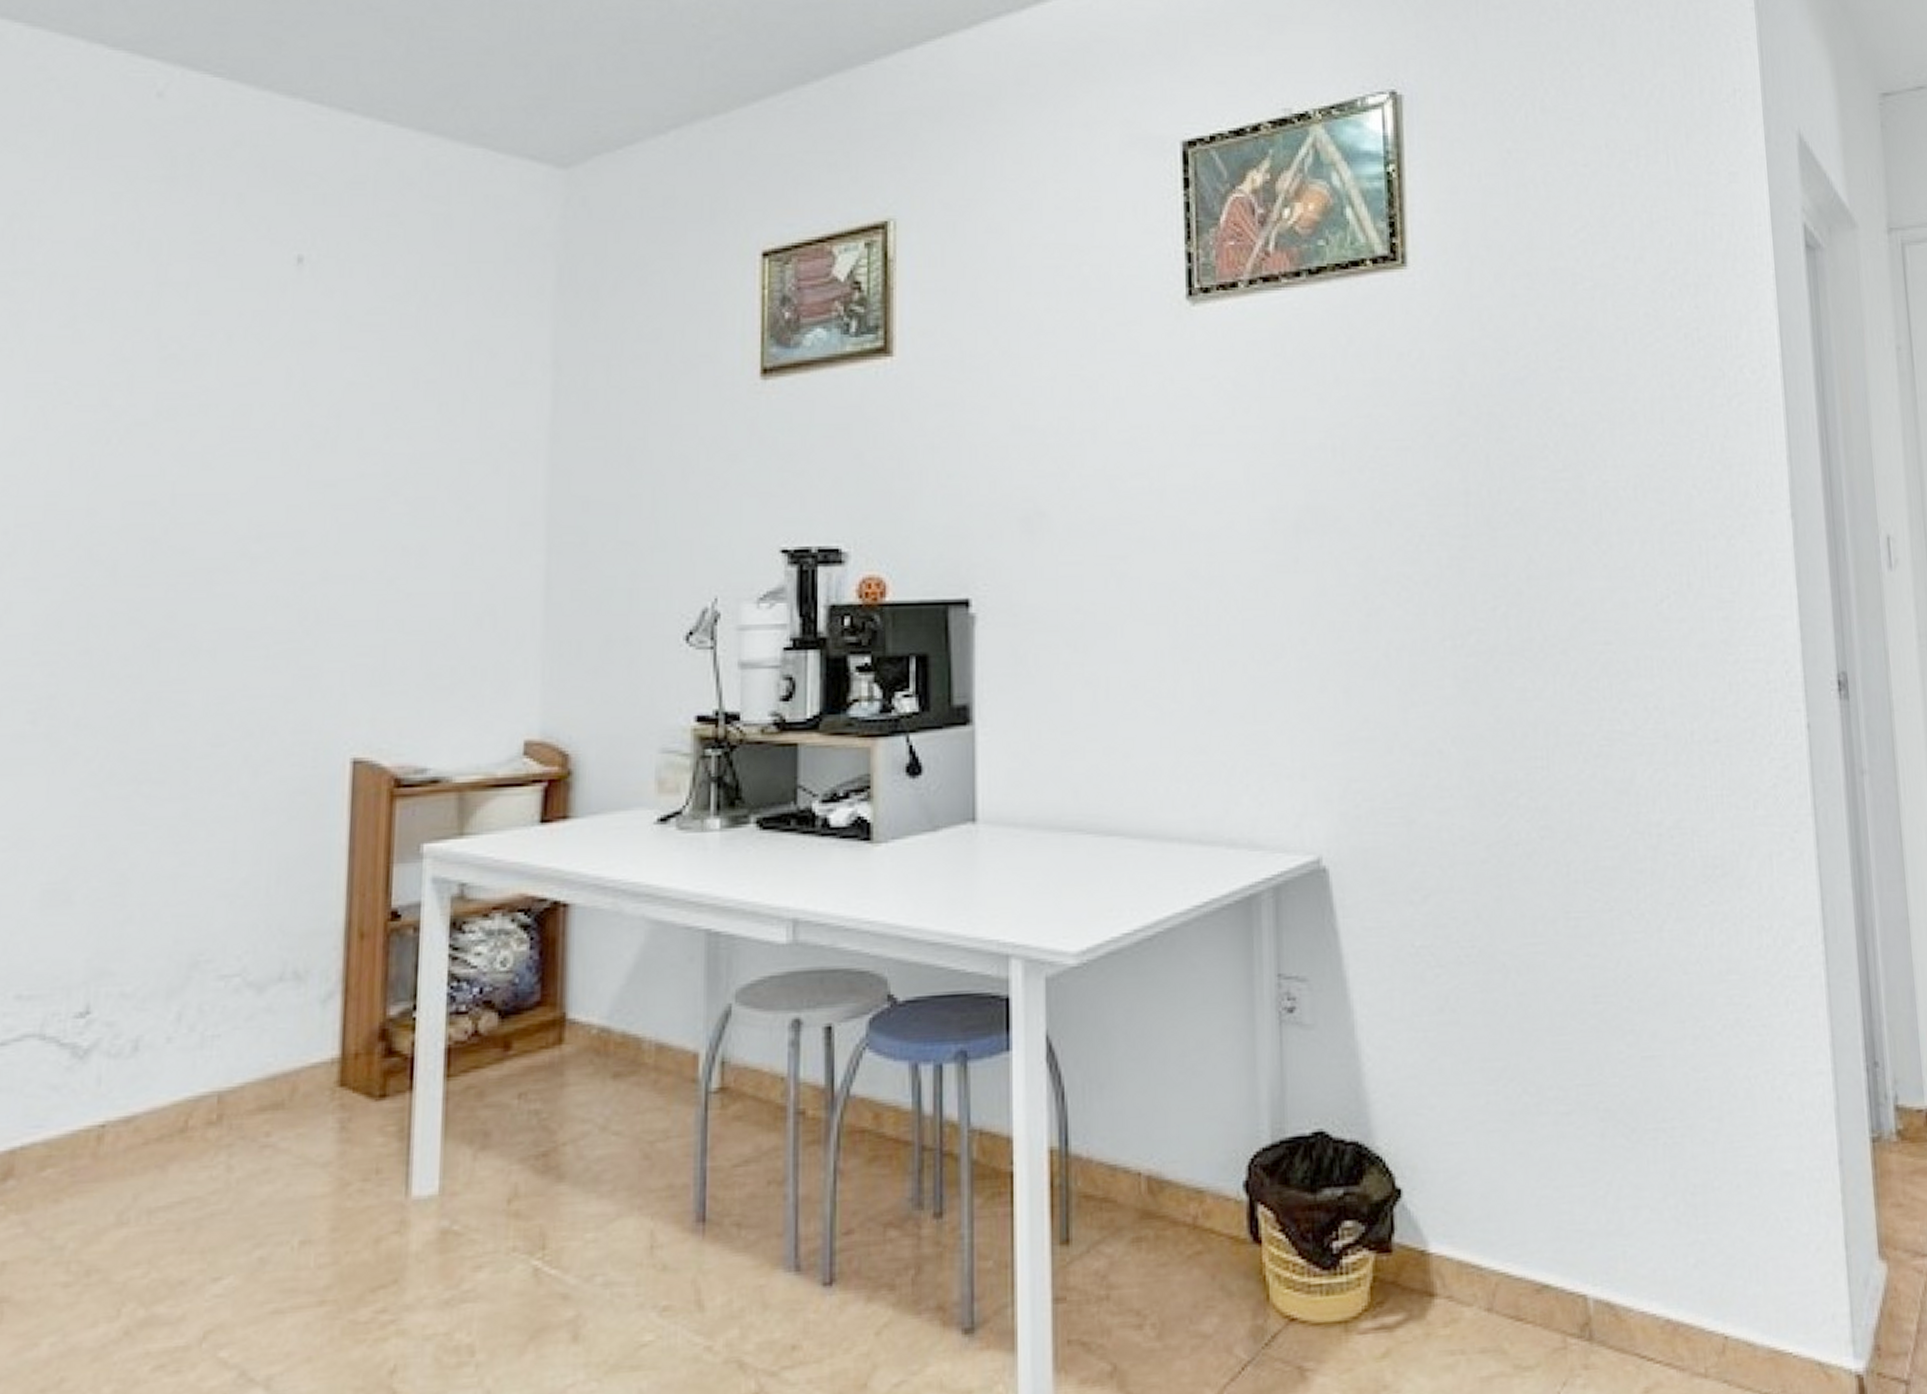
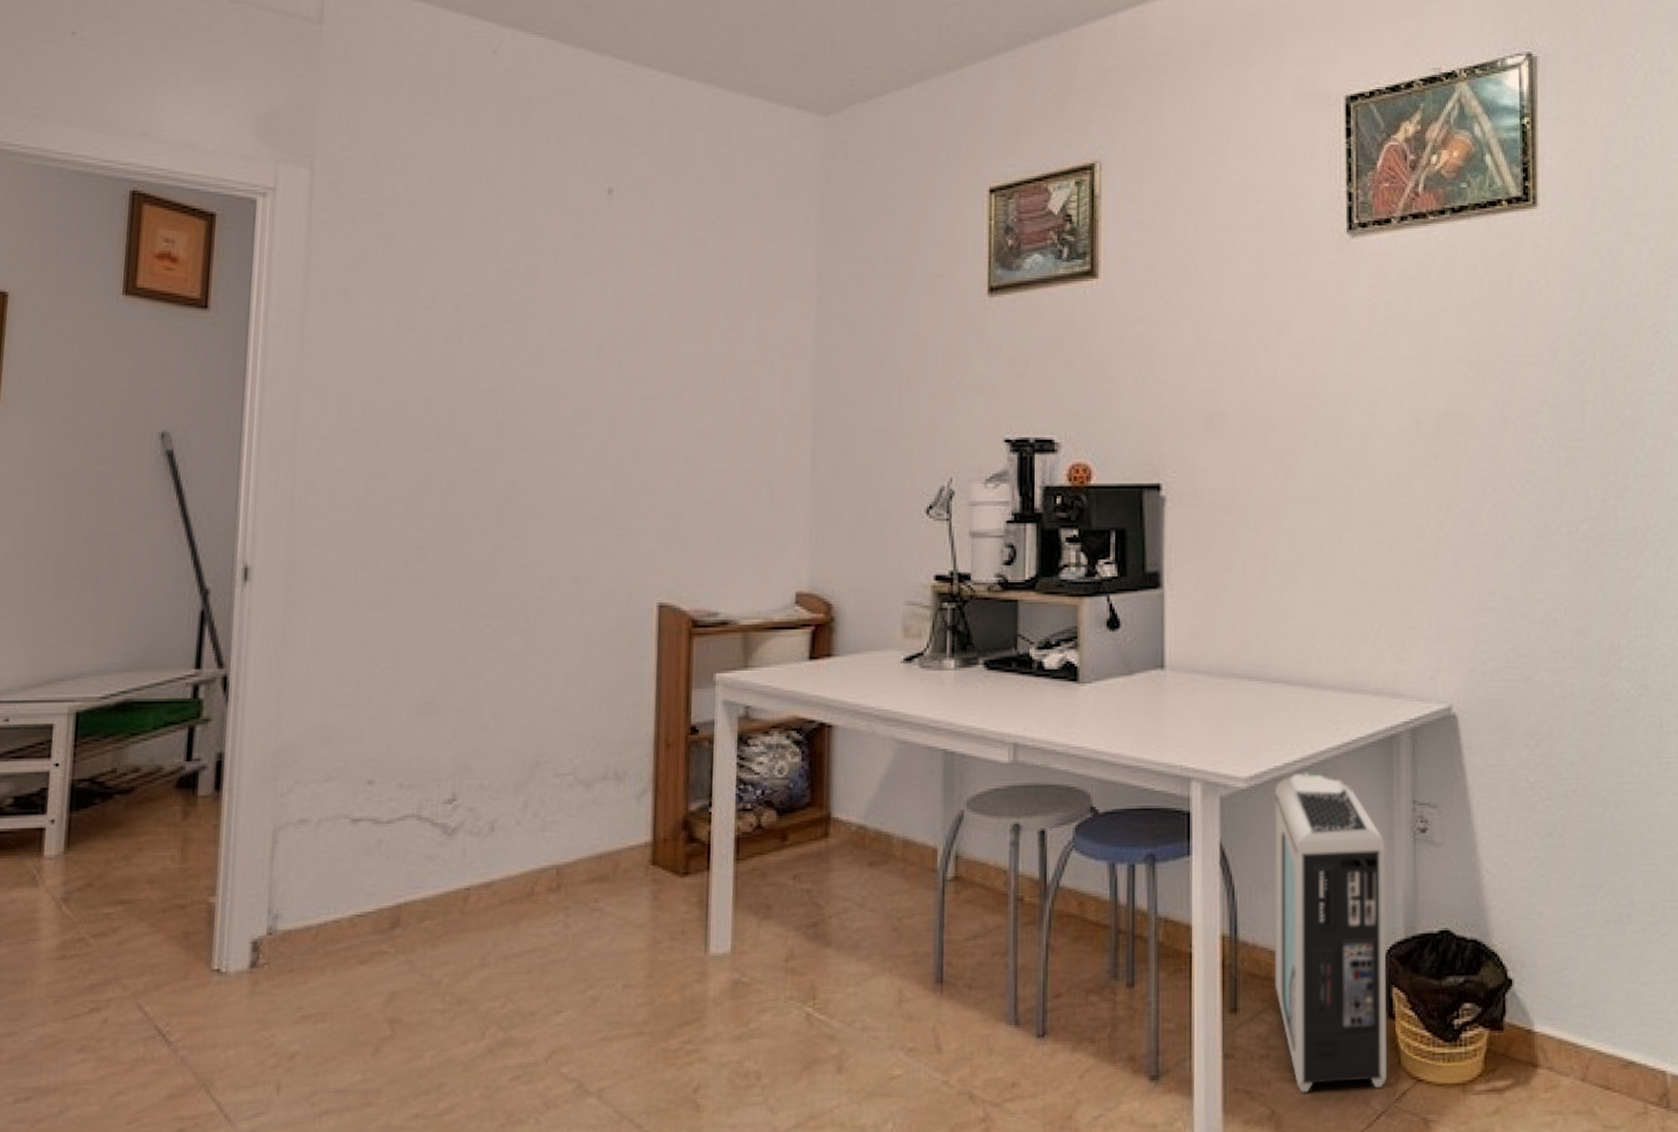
air purifier: none [1110,943,1253,1342] -> present [1274,772,1387,1093]

